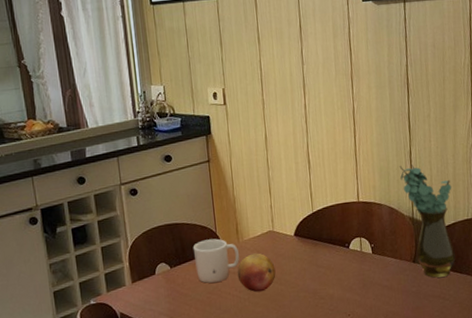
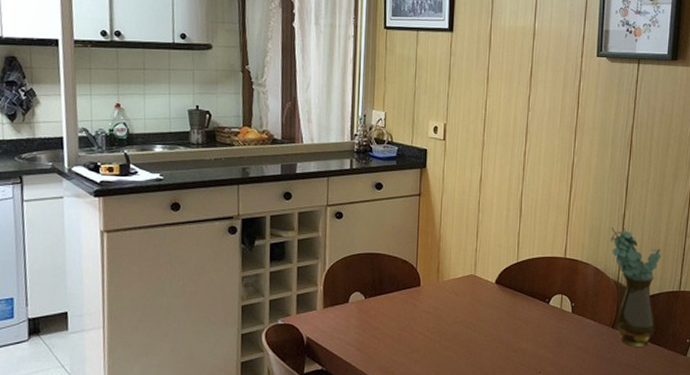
mug: present [193,238,240,283] -> none [390,274,438,320]
fruit: present [237,253,276,292] -> none [432,295,472,336]

